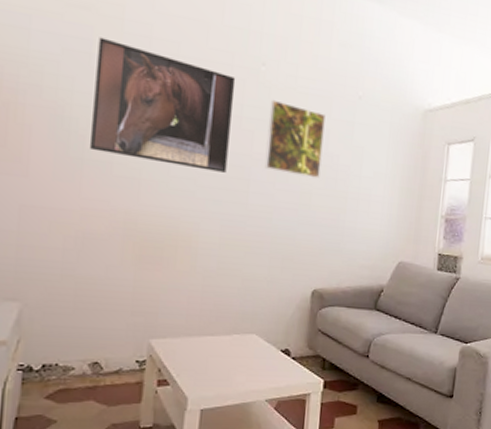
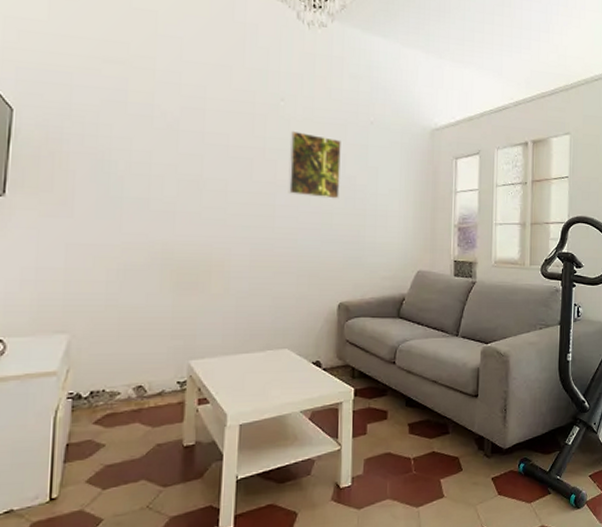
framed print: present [89,37,236,173] -> none [127,87,258,200]

